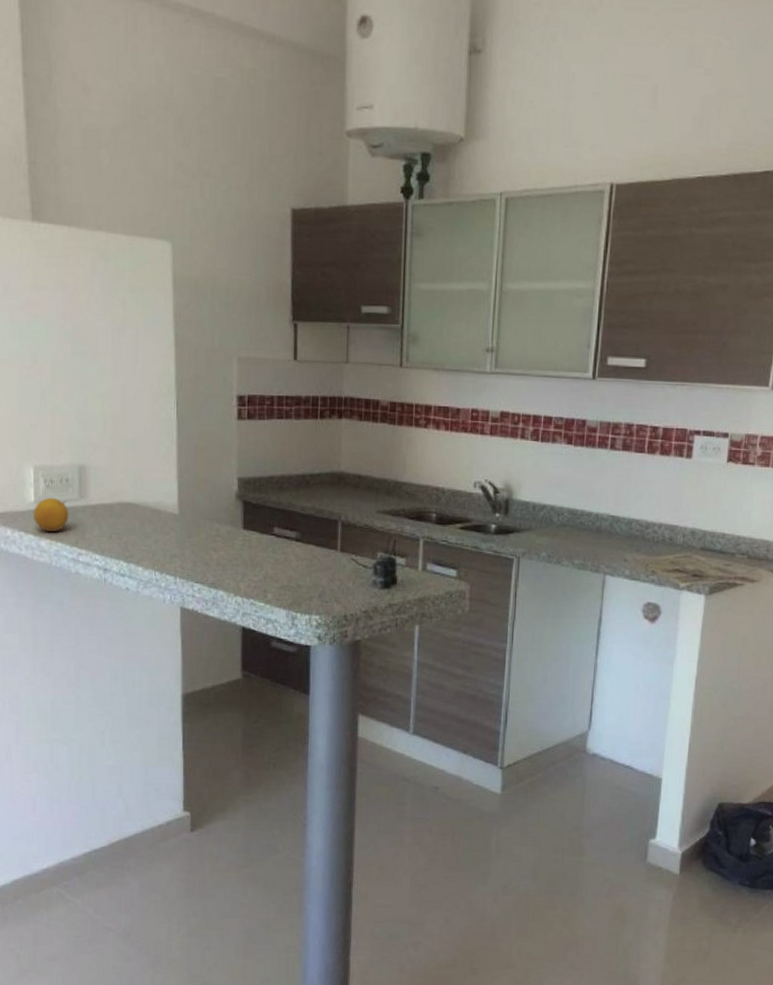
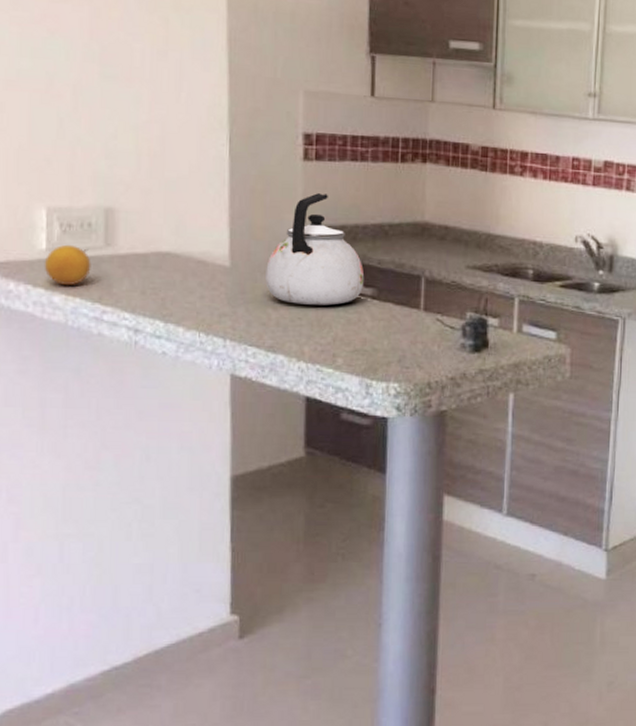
kettle: none [208,448,290,548] -> present [265,193,365,306]

